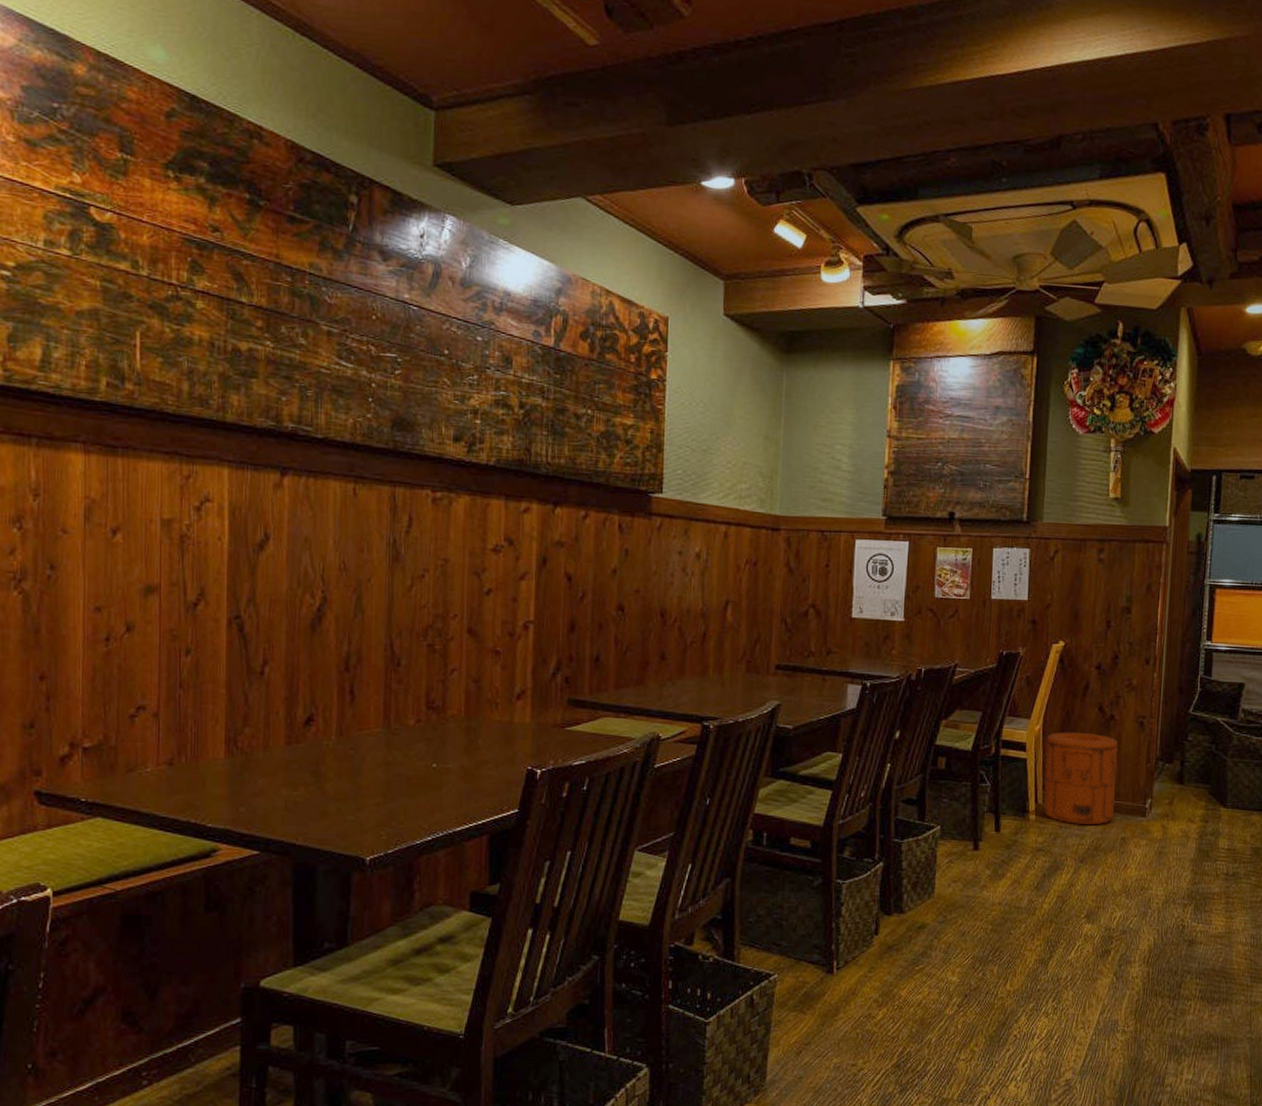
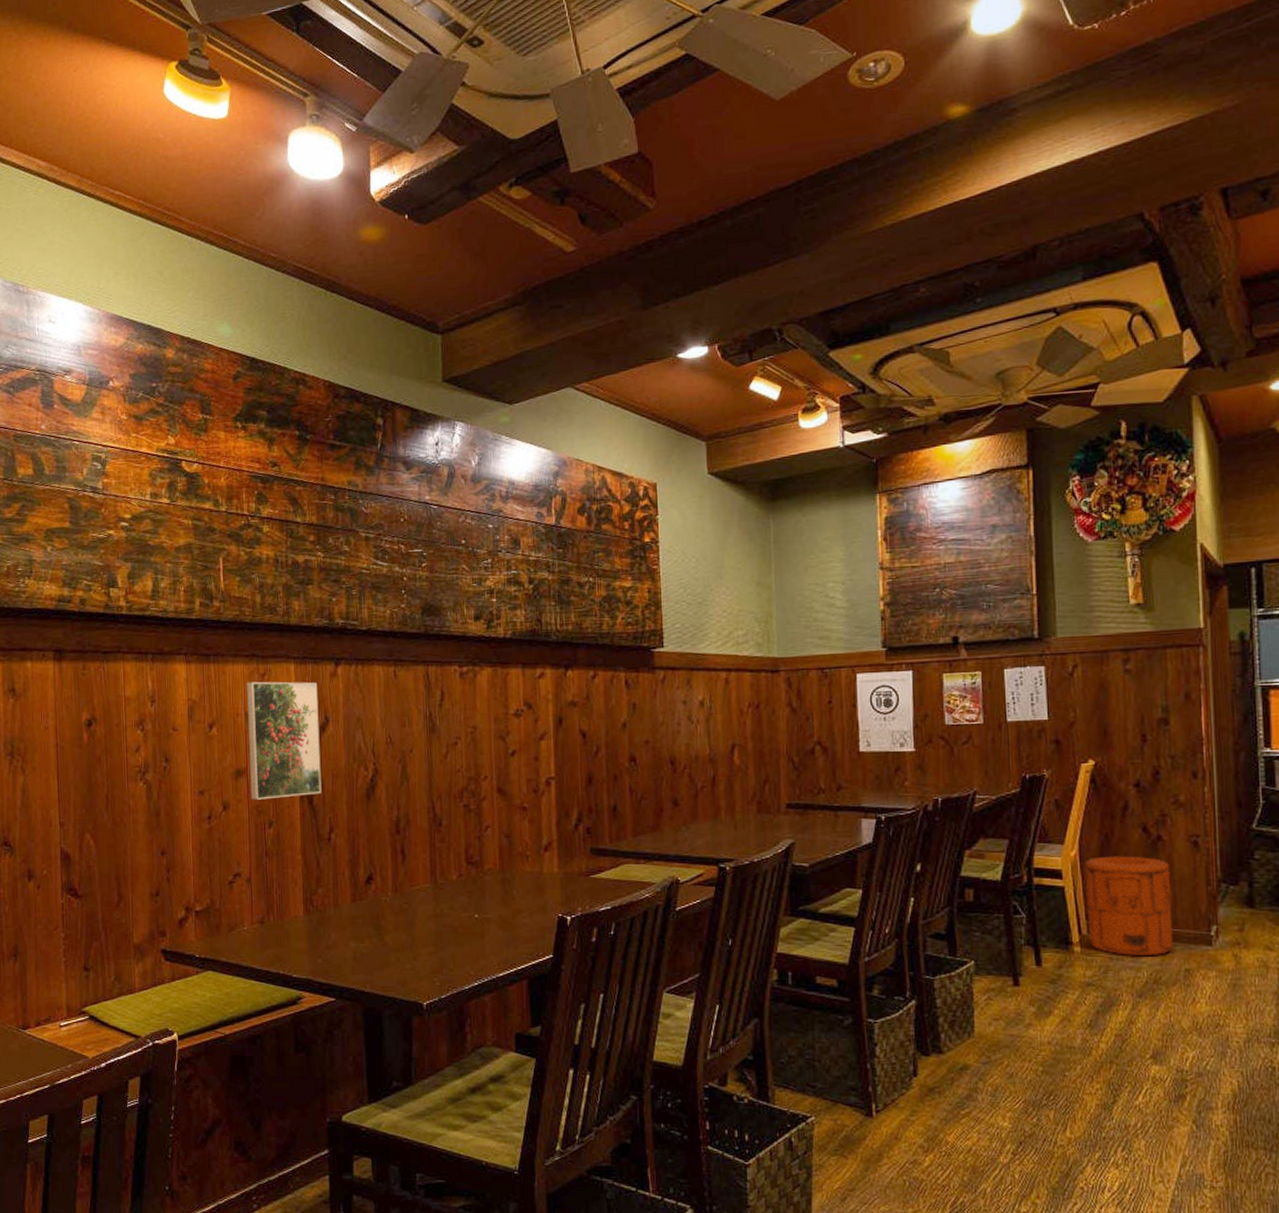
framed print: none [163,483,257,623] -> present [246,681,322,800]

